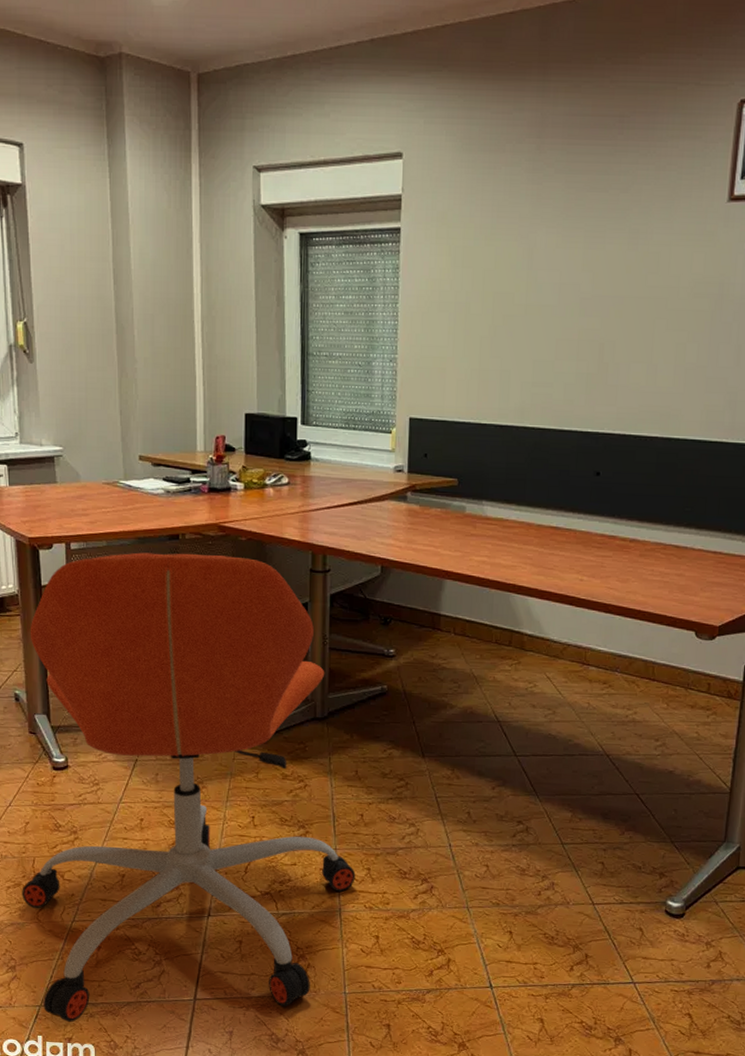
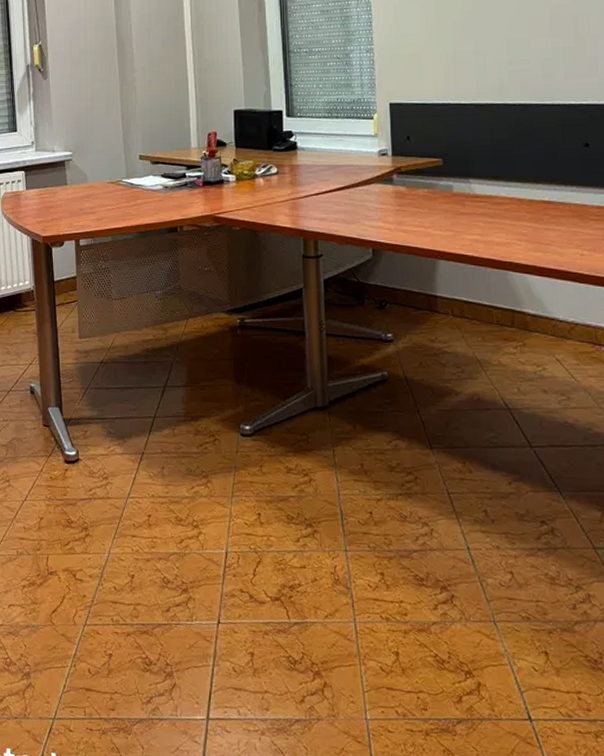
office chair: present [22,552,356,1022] -> none [36,244,369,739]

